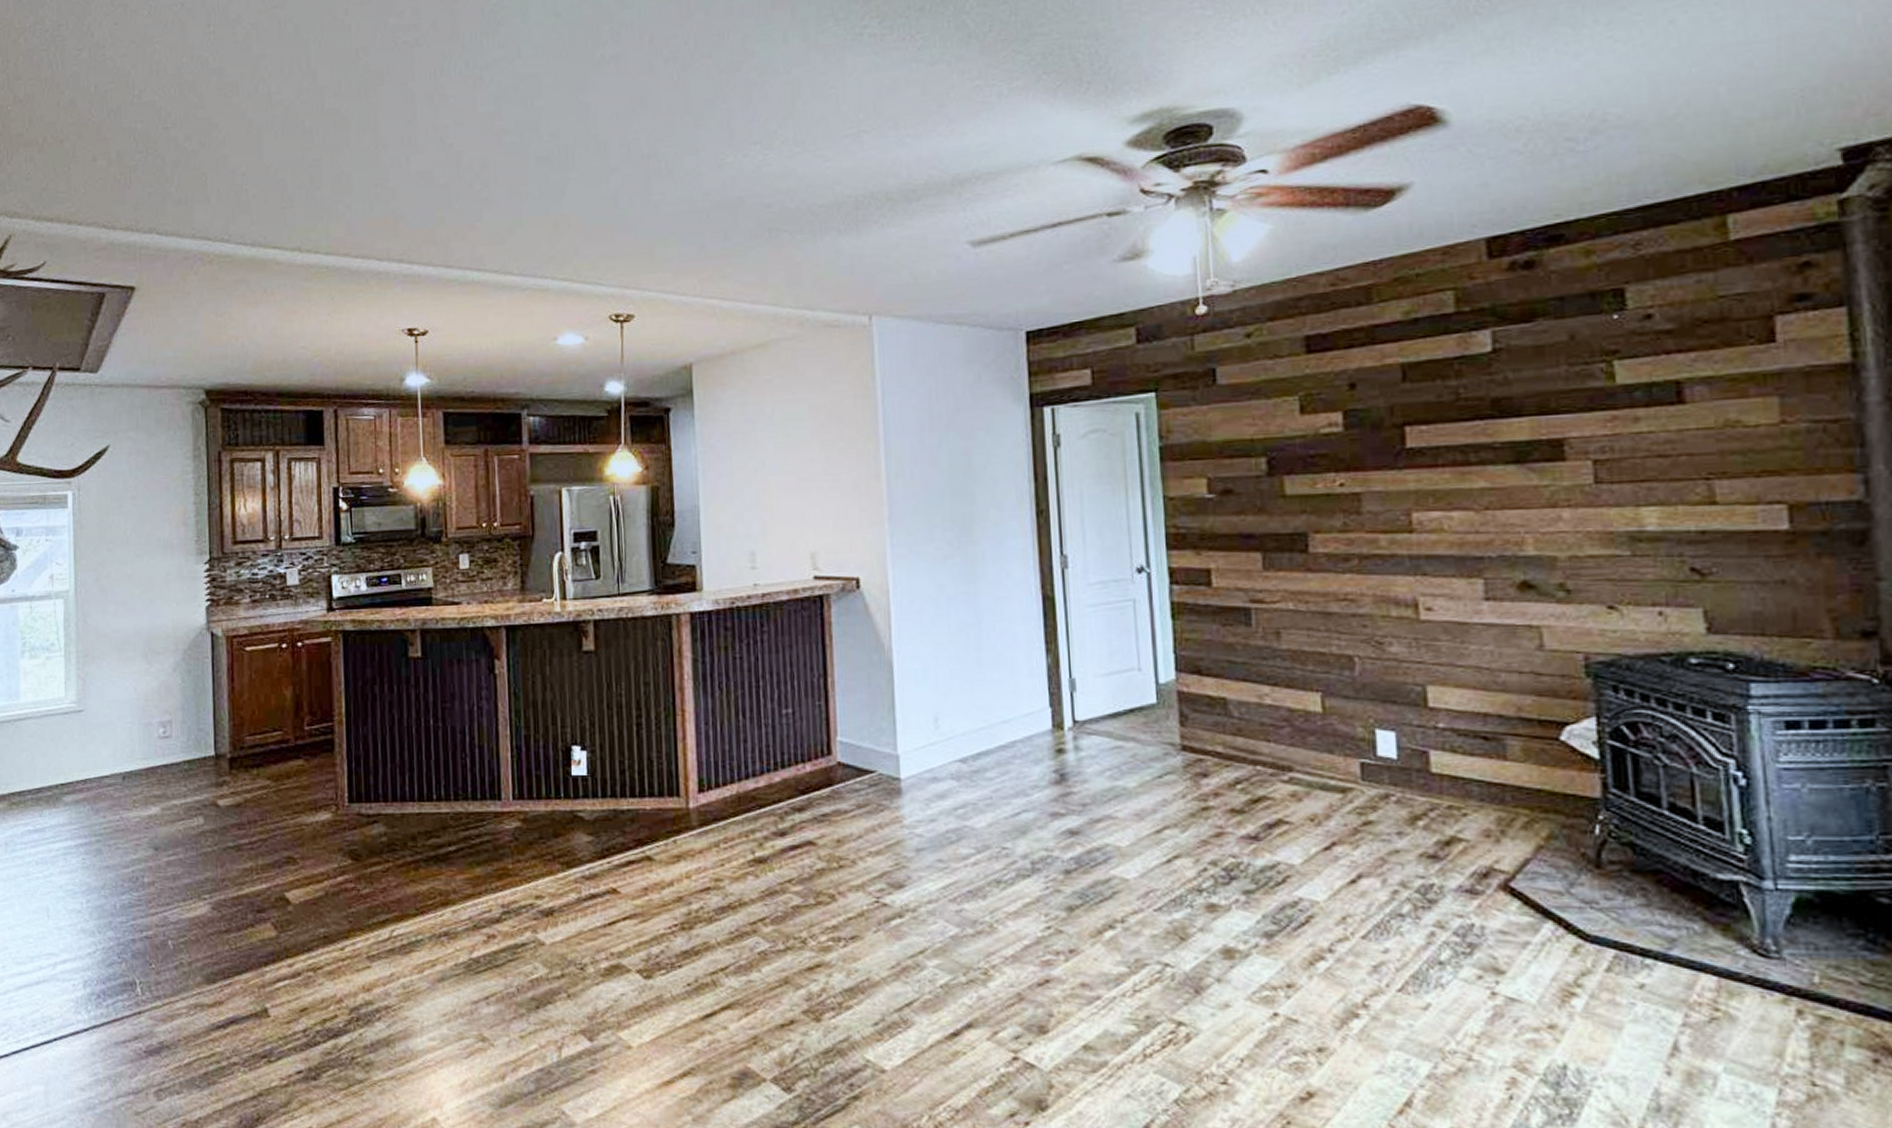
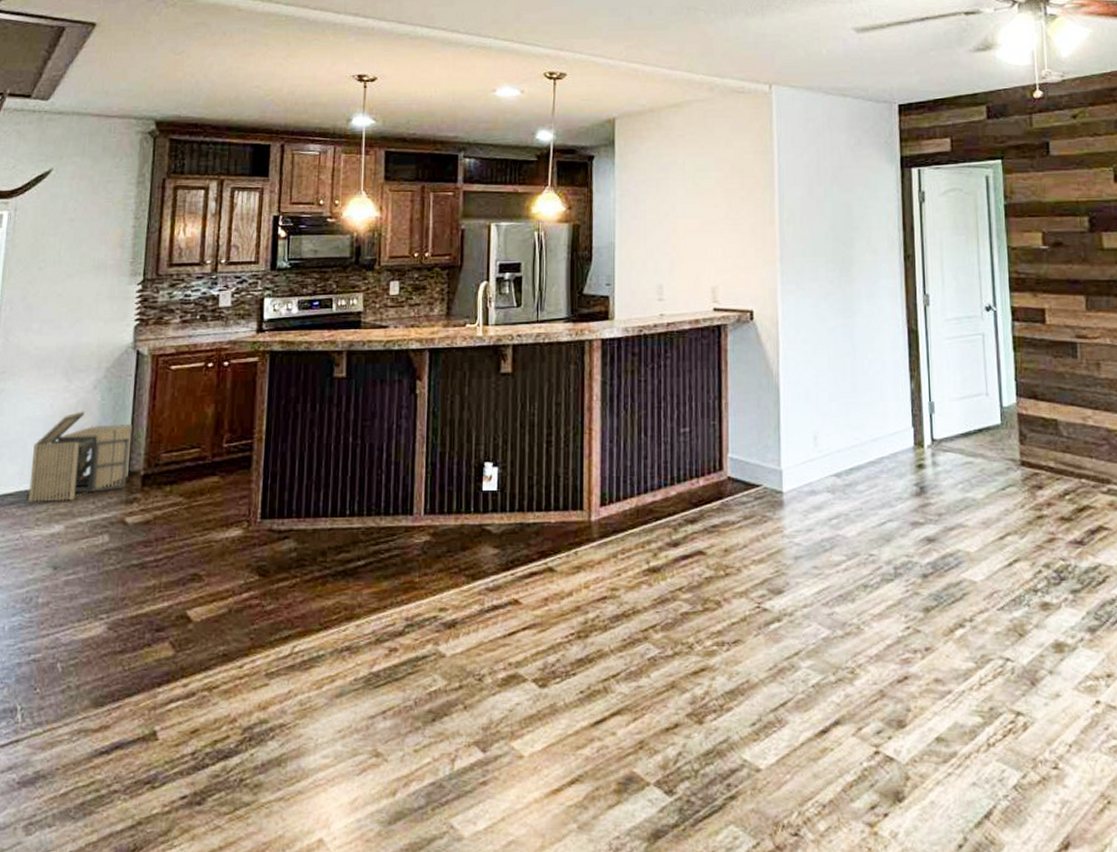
storage bin: none [122,694,215,785] -> present [27,411,133,502]

